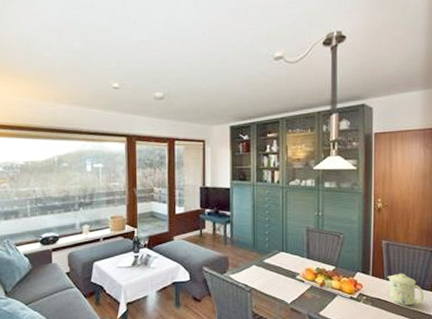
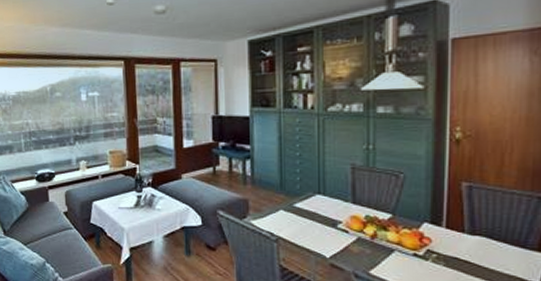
mug: present [387,273,424,306] -> none [468,225,526,269]

